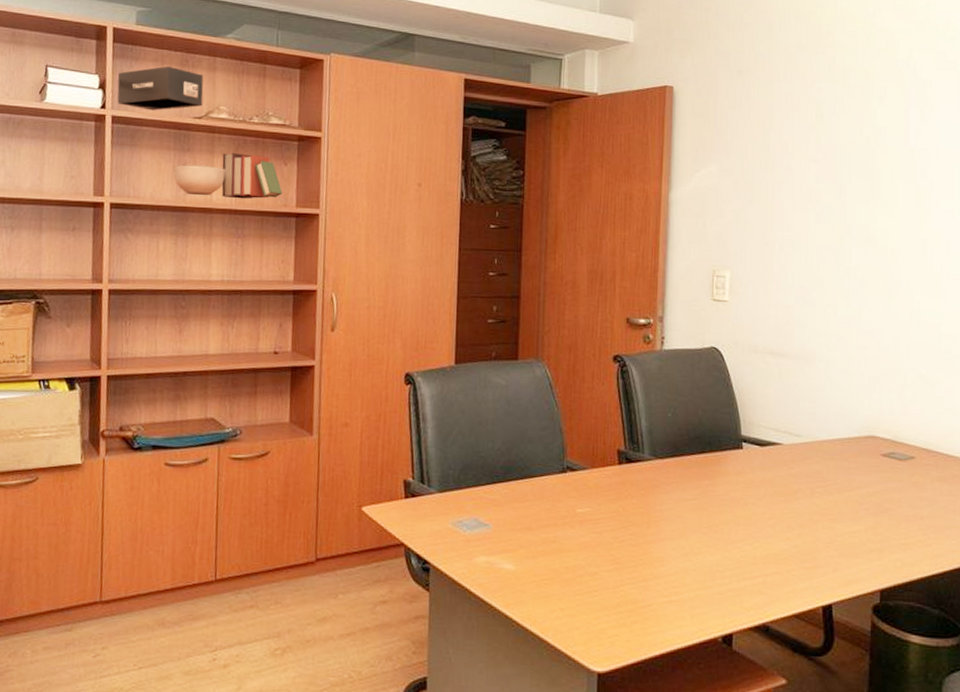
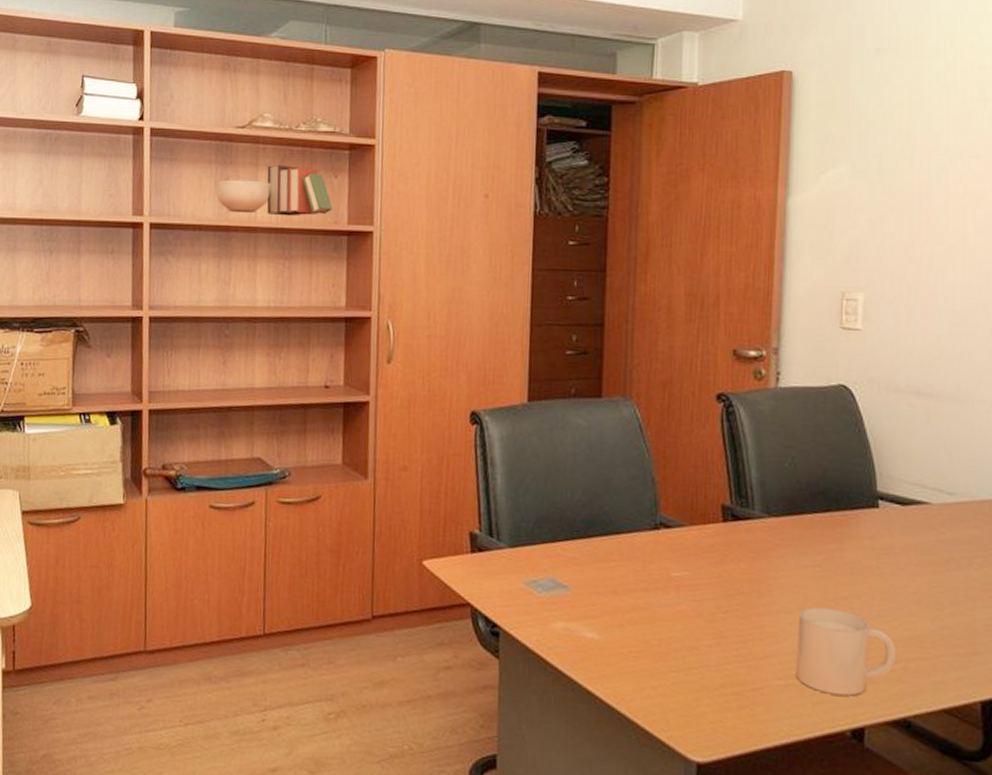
box: present [117,66,204,111] -> none [155,71,247,121]
mug: none [678,533,758,608] -> present [797,606,897,696]

